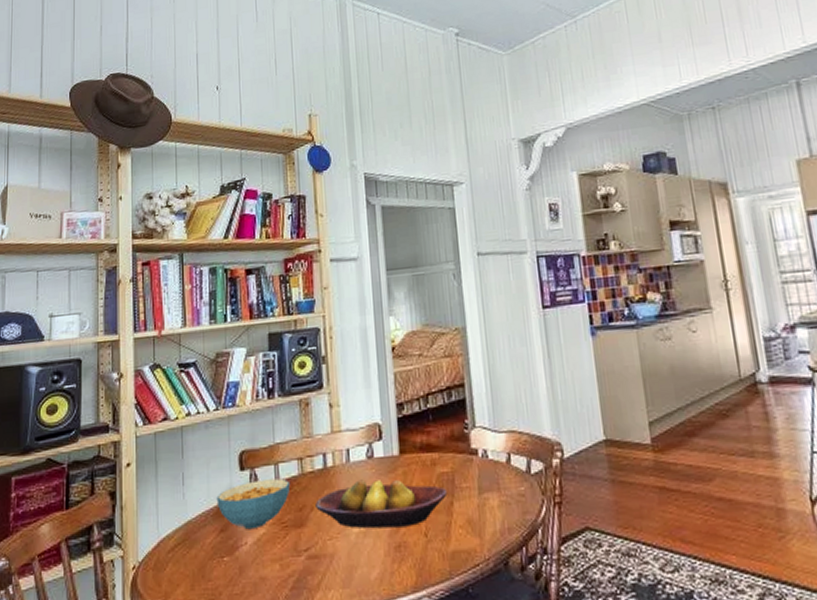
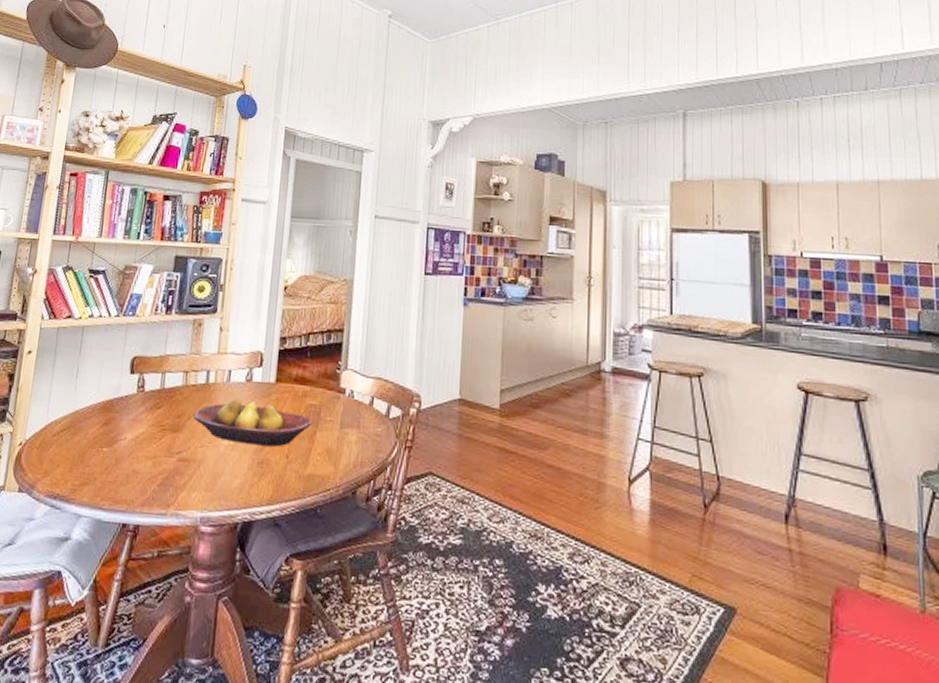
cereal bowl: present [216,478,291,530] -> none [104,384,174,427]

